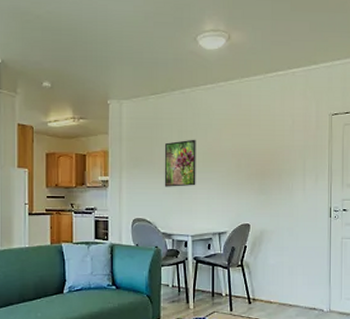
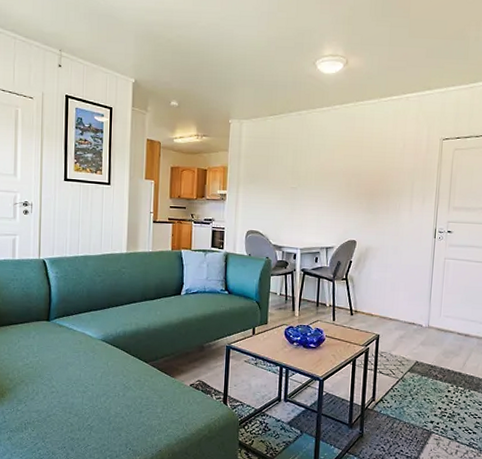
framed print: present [164,139,196,187] -> none [277,158,310,203]

